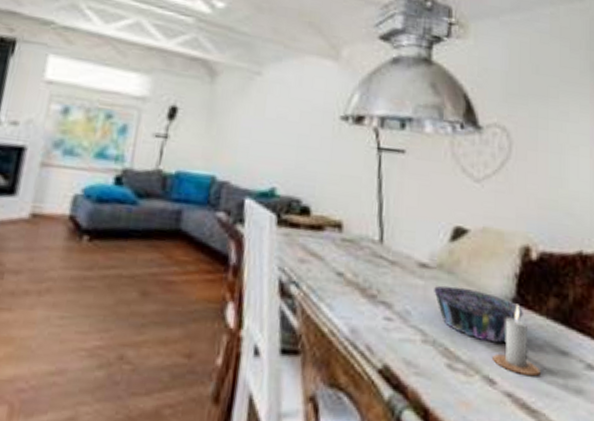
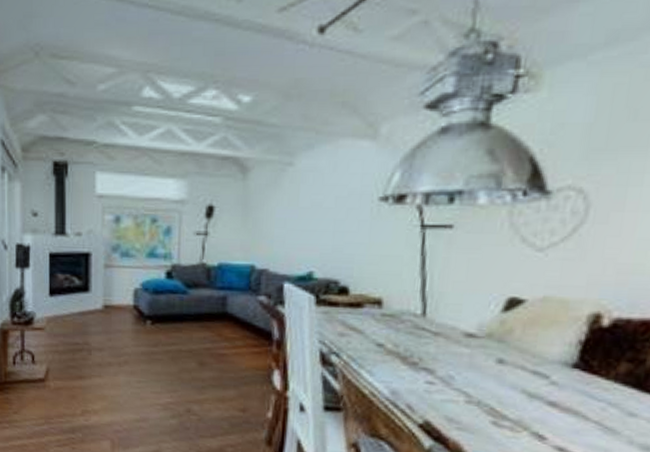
decorative bowl: present [434,285,523,344] -> none [481,353,586,405]
candle: present [493,305,541,377] -> none [544,370,601,435]

